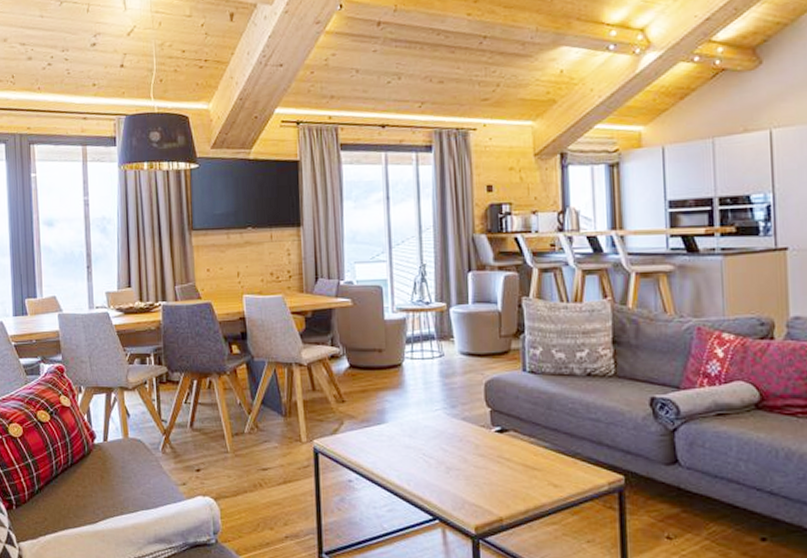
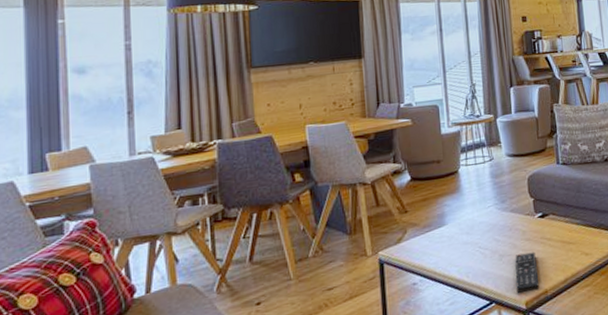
remote control: none [464,470,494,516] -> present [515,252,540,294]

